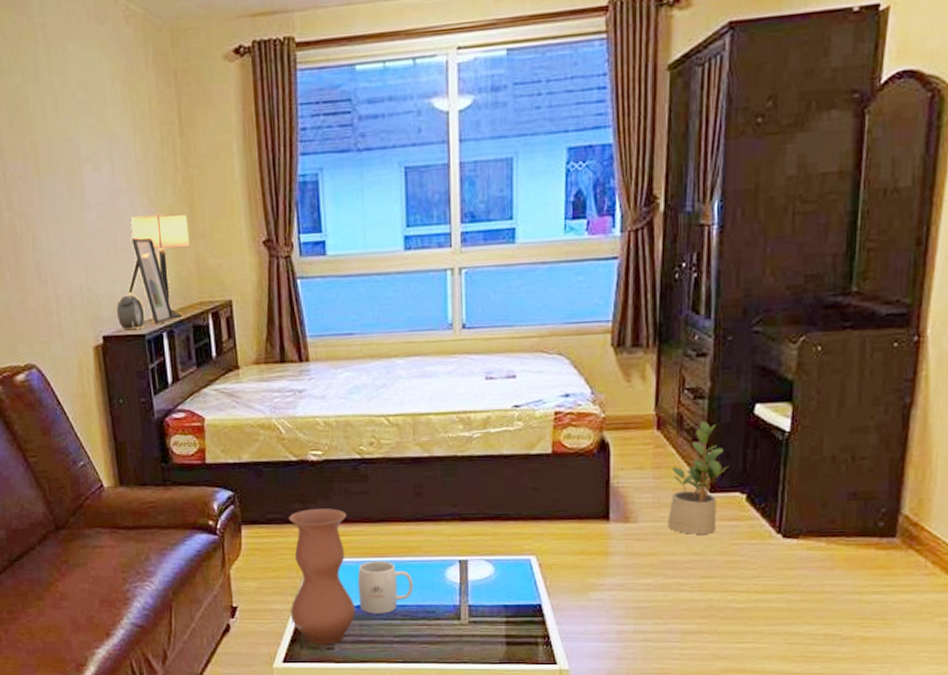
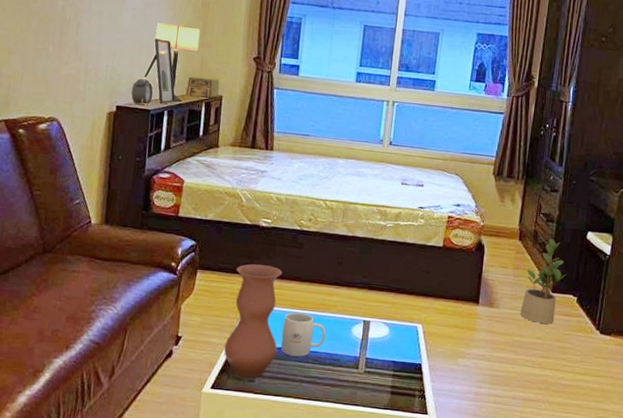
decorative box: none [184,279,228,311] -> present [186,76,220,100]

